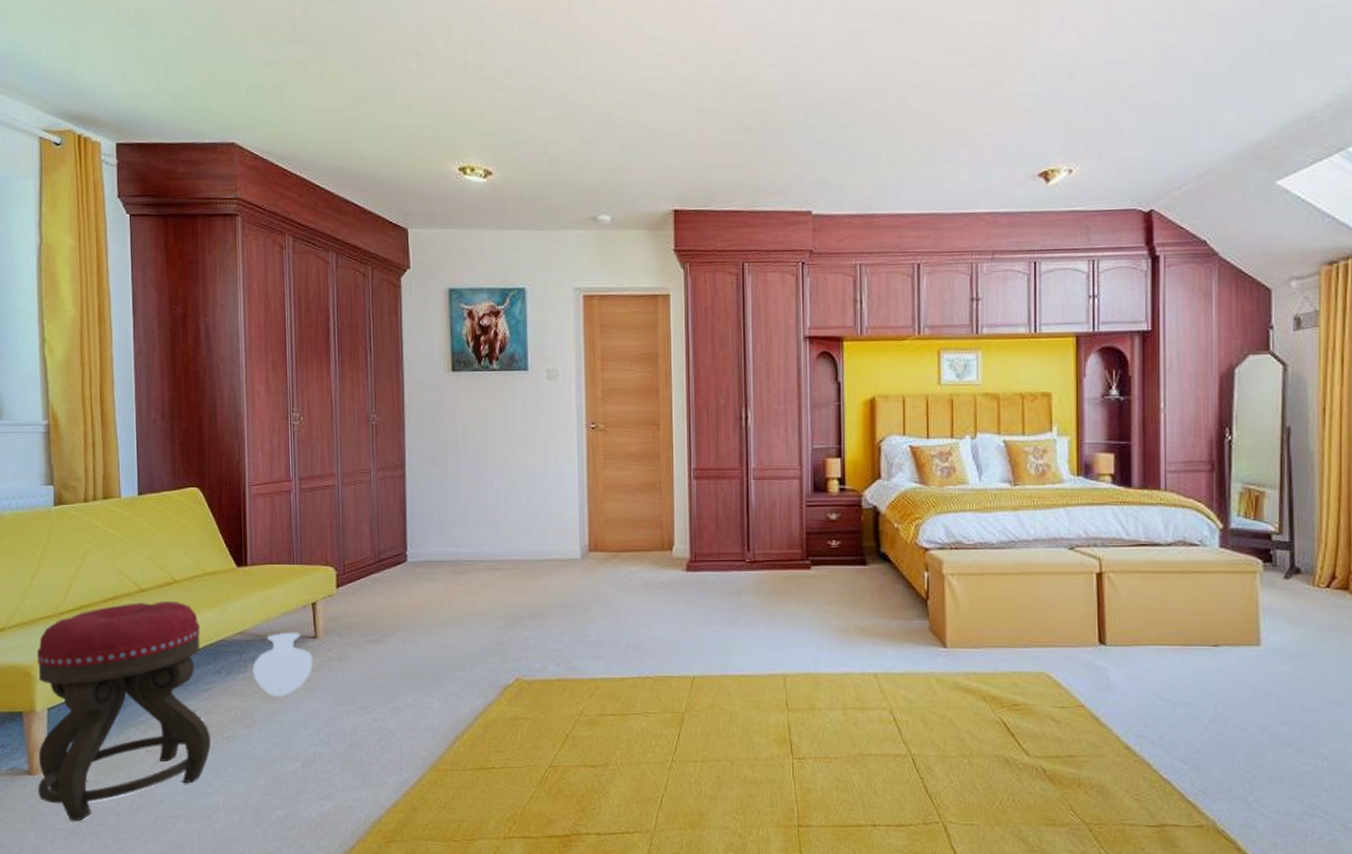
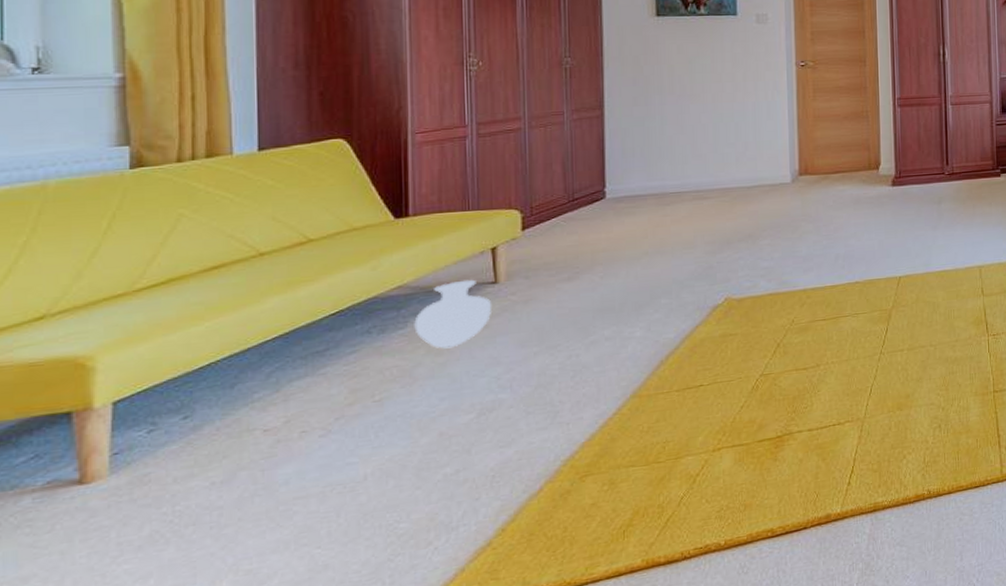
ottoman: present [37,601,211,821] -> none [94,262,356,528]

